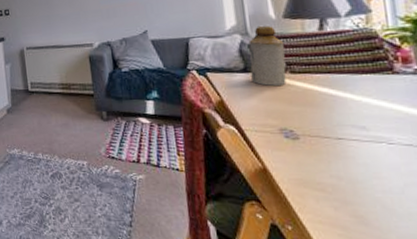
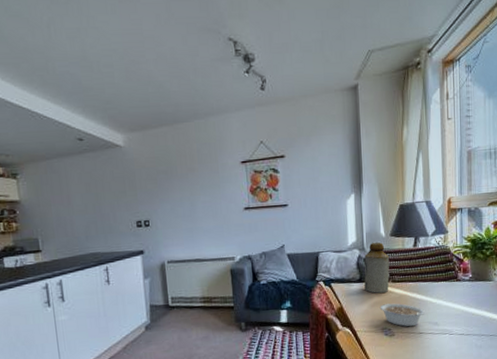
legume: none [274,99,344,130] -> present [379,303,425,327]

